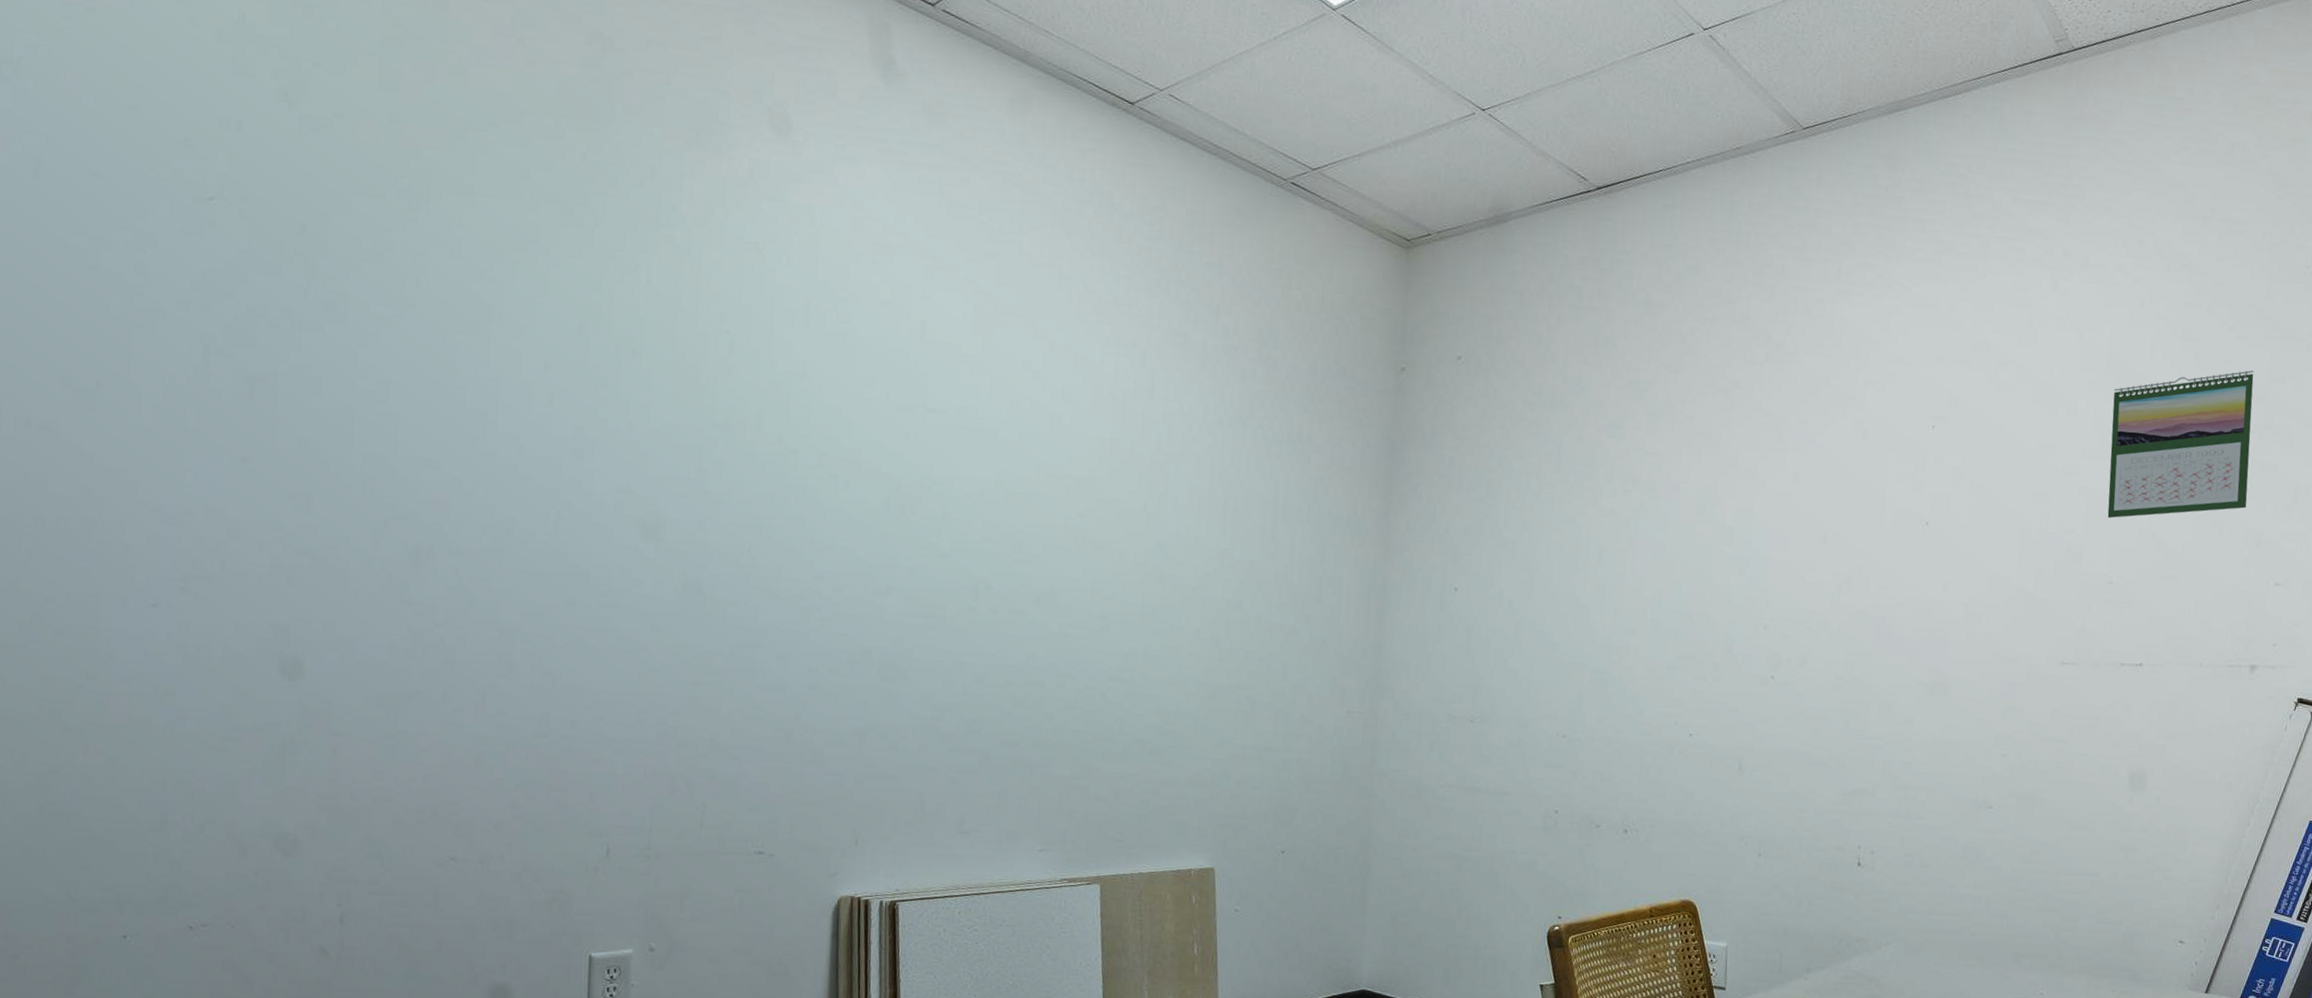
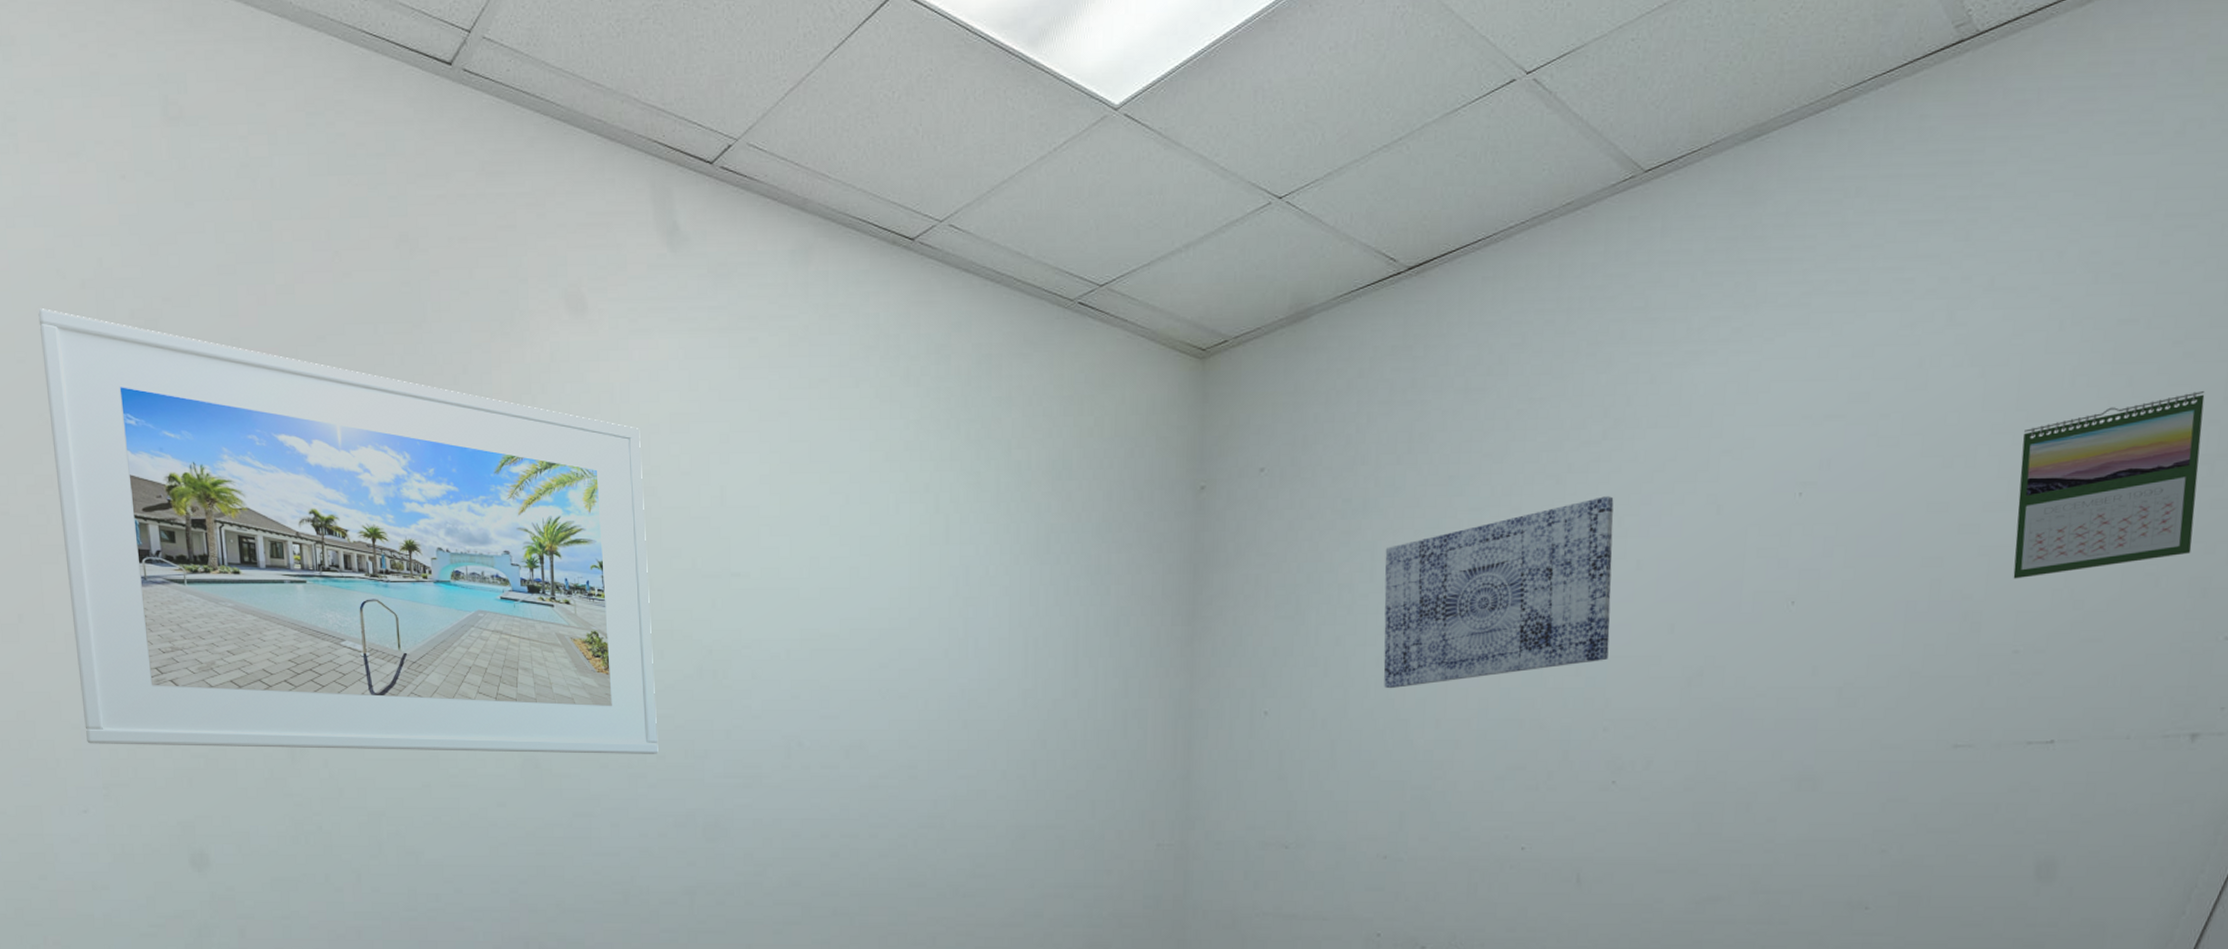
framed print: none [160,55,840,587] -> present [38,308,659,754]
wall art: none [1567,412,1775,575] -> present [1383,496,1614,689]

